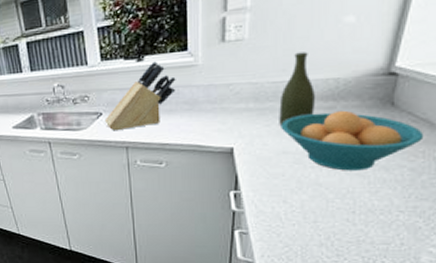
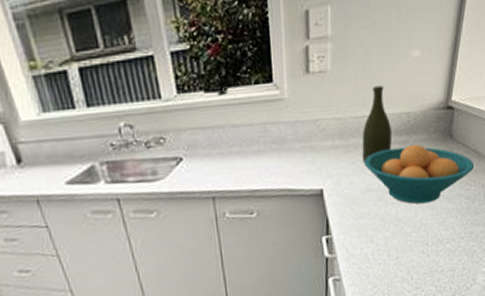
knife block: present [104,61,176,131] -> none [185,94,263,180]

